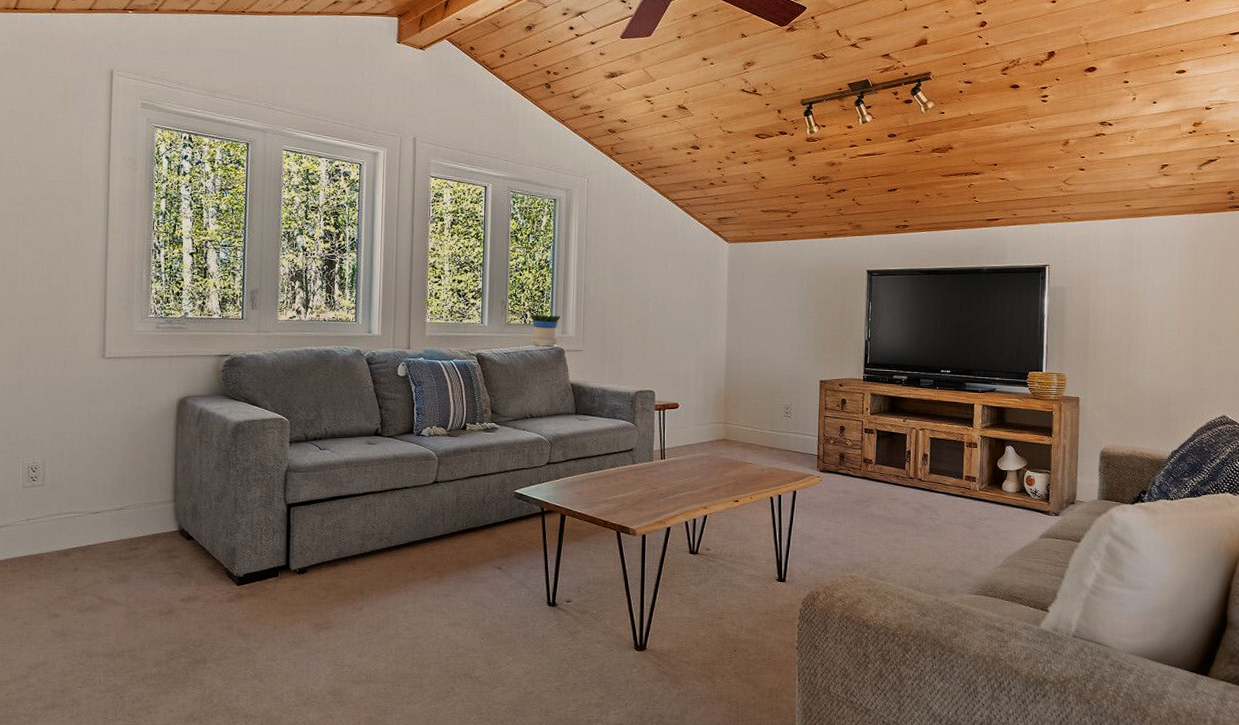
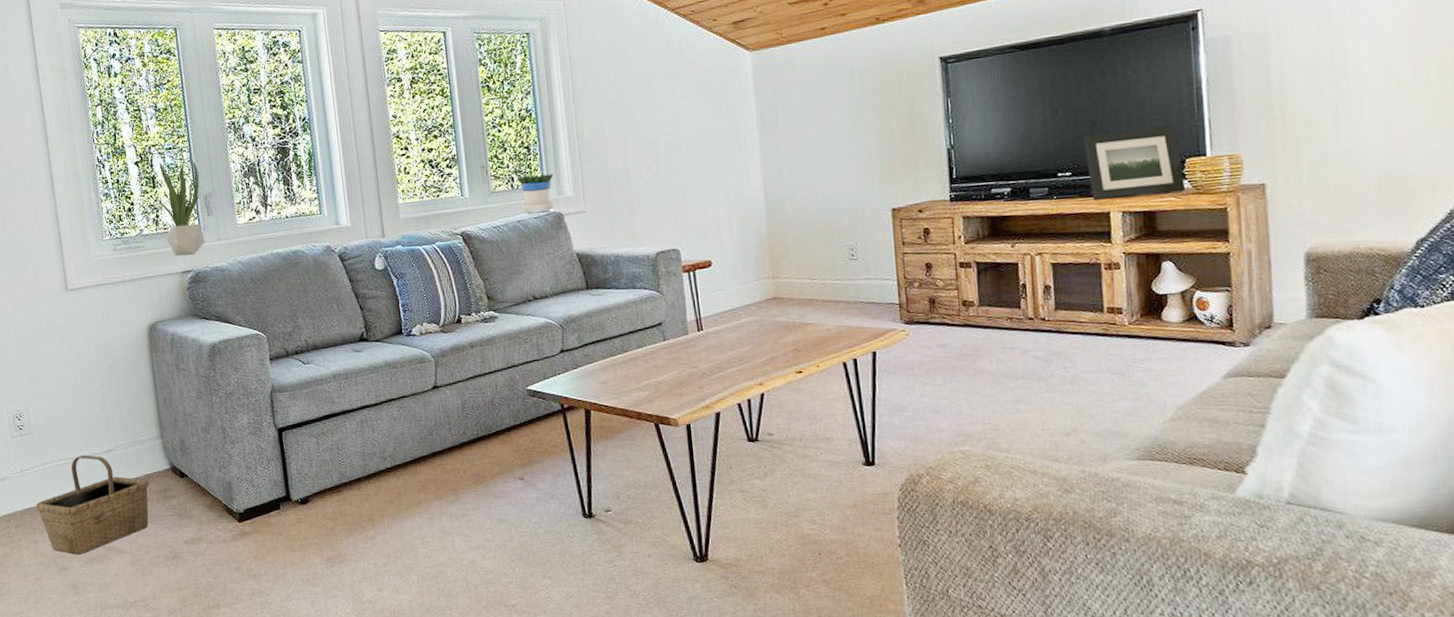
basket: none [37,510,156,604] -> present [36,454,149,555]
potted plant: none [204,256,249,342] -> present [155,159,205,256]
picture frame: none [960,345,1027,395] -> present [1082,126,1185,201]

